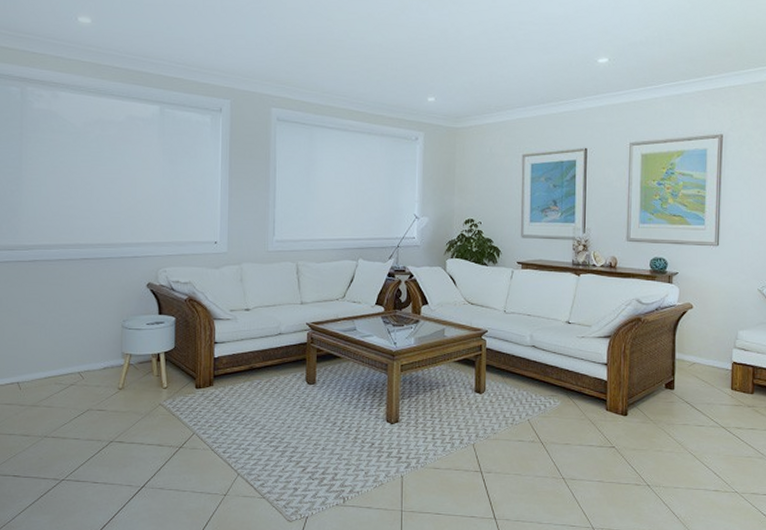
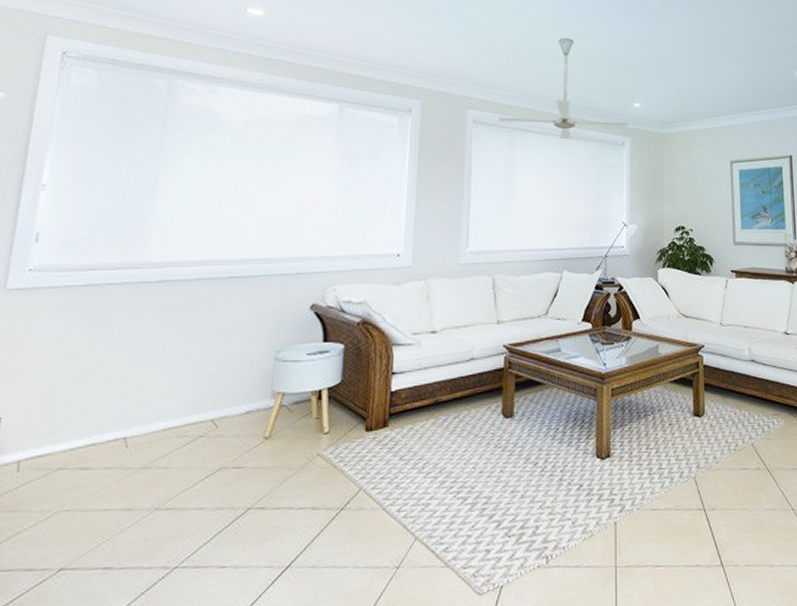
ceiling fan: none [299,33,422,136] -> present [498,38,629,140]

